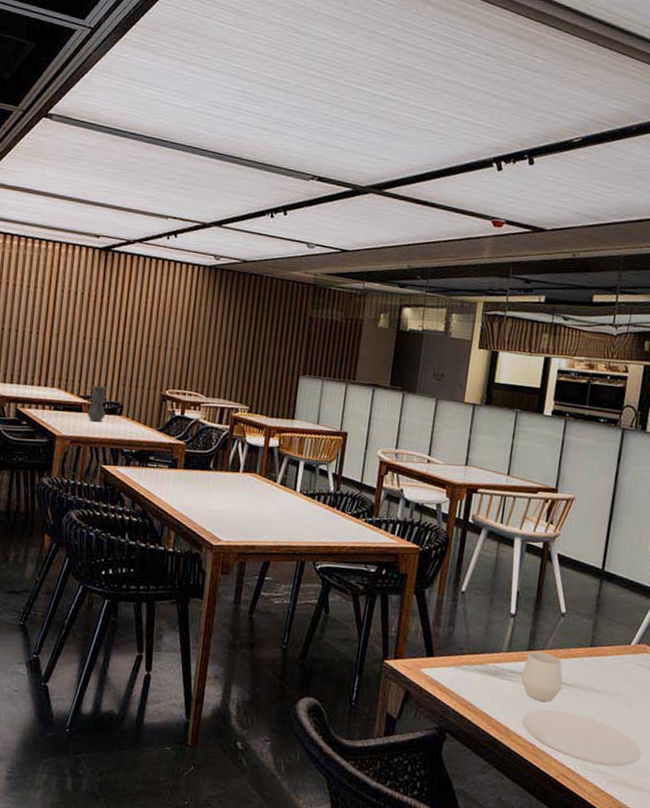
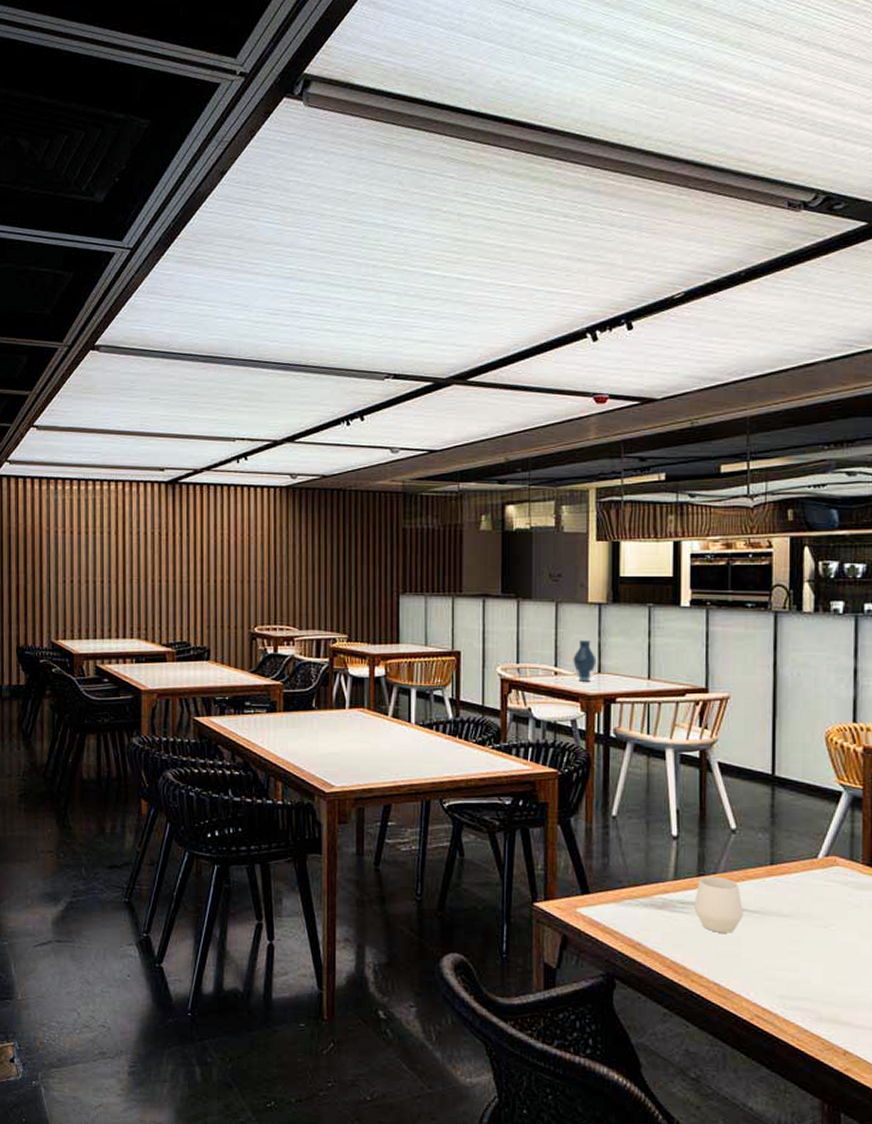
vase: present [86,385,108,423] -> none [171,631,192,671]
vase: none [444,435,466,472] -> present [573,640,596,682]
plate: present [522,709,642,767] -> none [701,941,848,1001]

